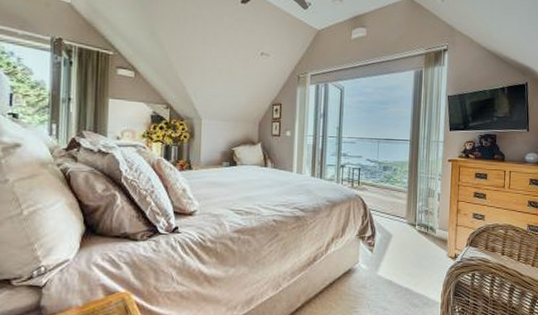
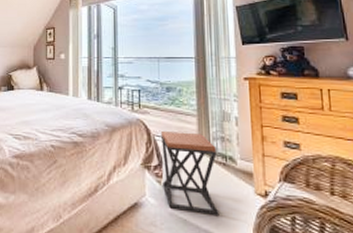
stool: none [374,205,421,276] -> present [161,130,219,215]

